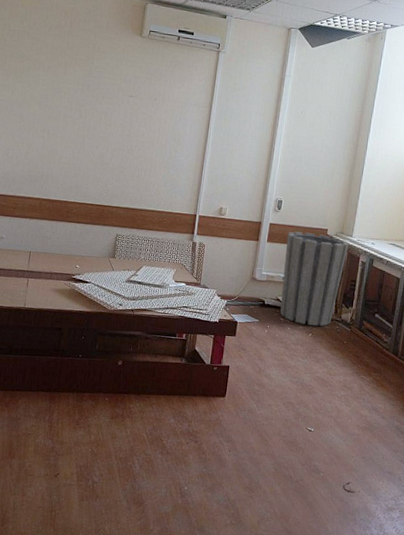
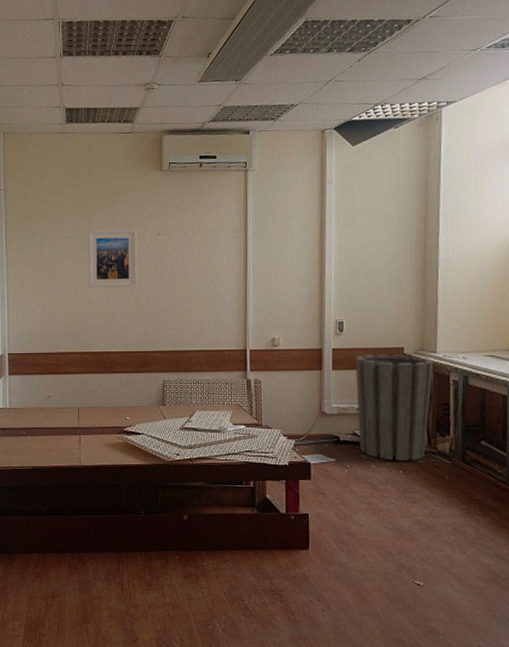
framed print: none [56,81,110,144] -> present [88,229,137,288]

